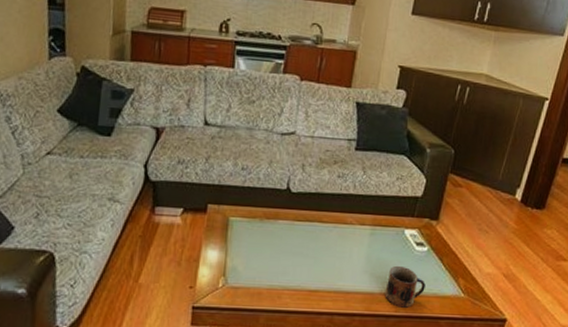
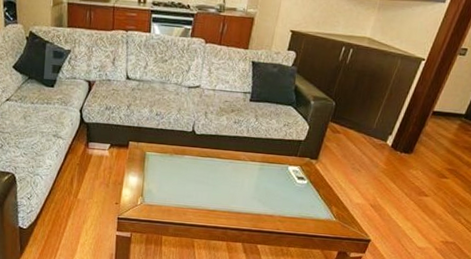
mug: present [385,265,425,309] -> none [269,194,304,228]

